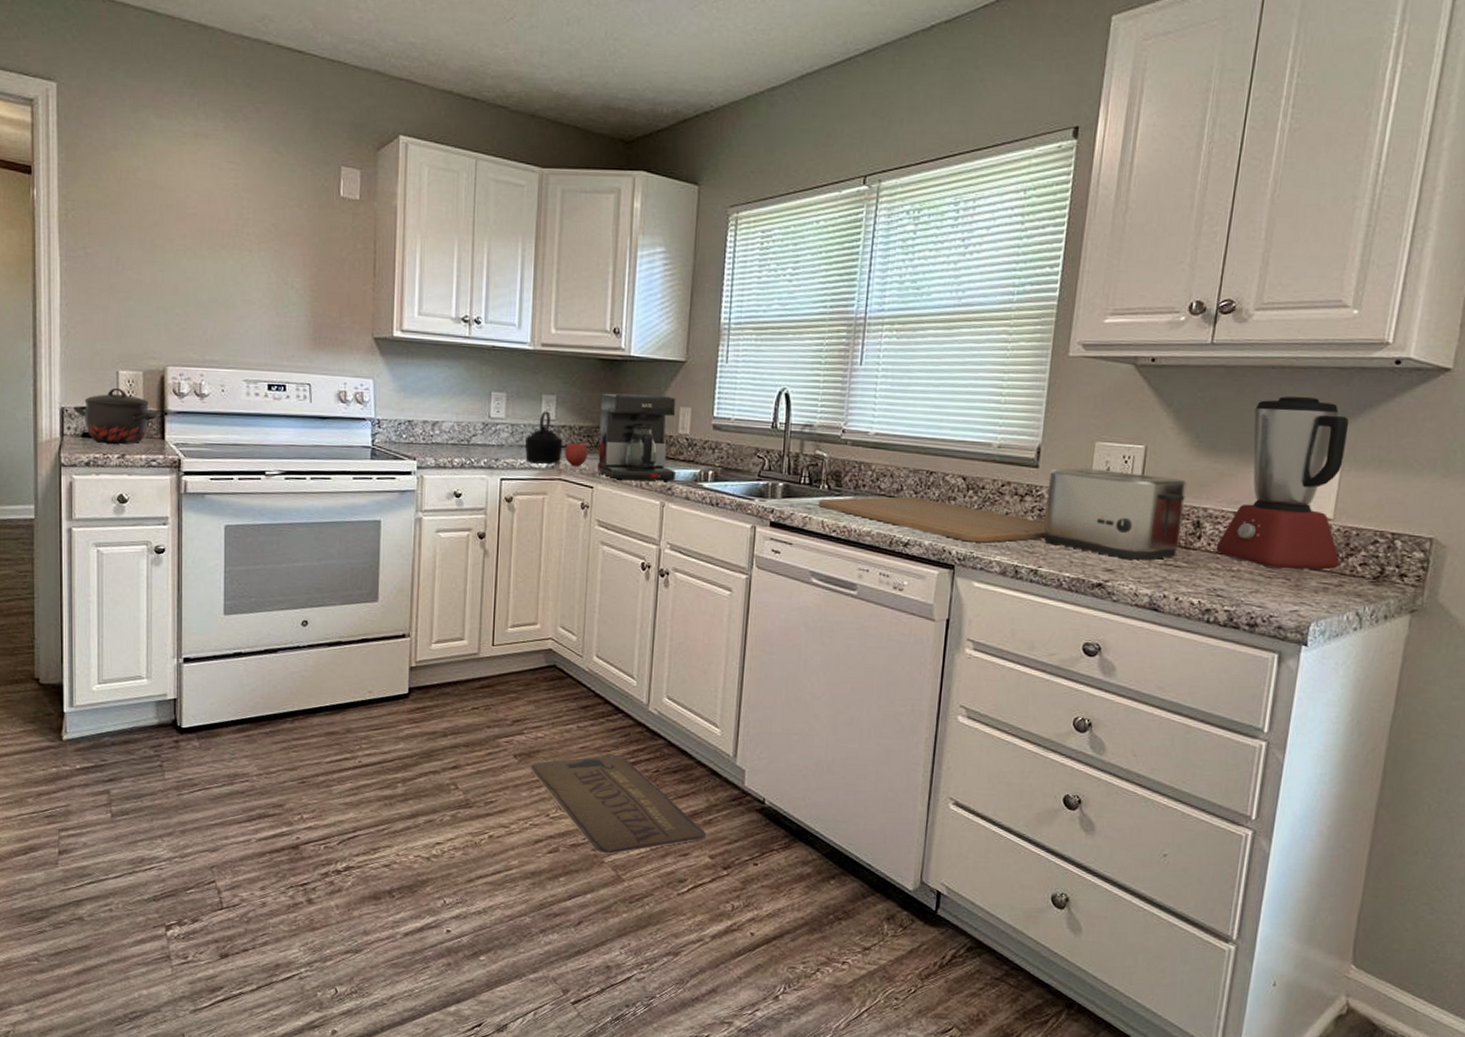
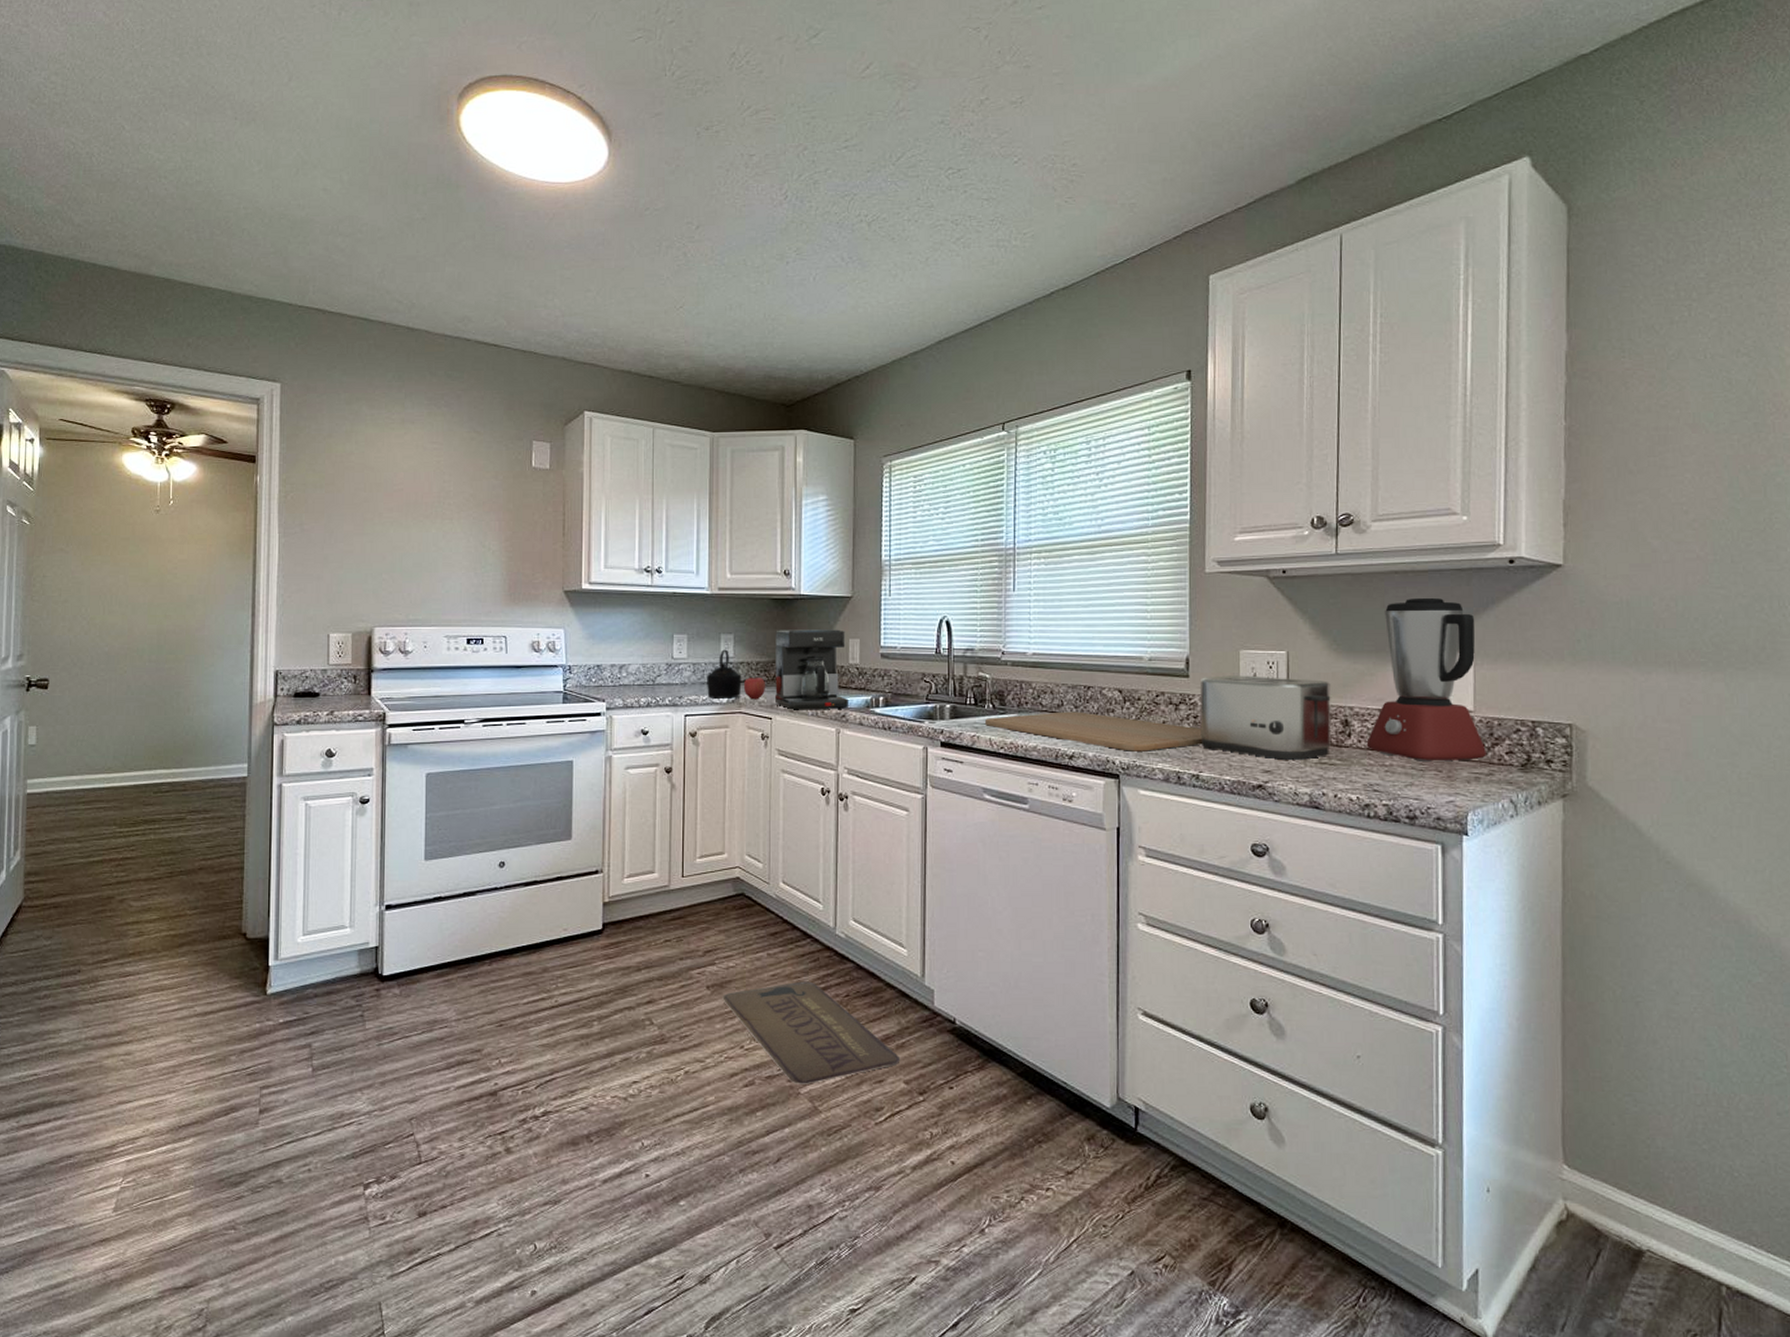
cooking pot: present [74,387,161,444] -> none [287,649,367,701]

